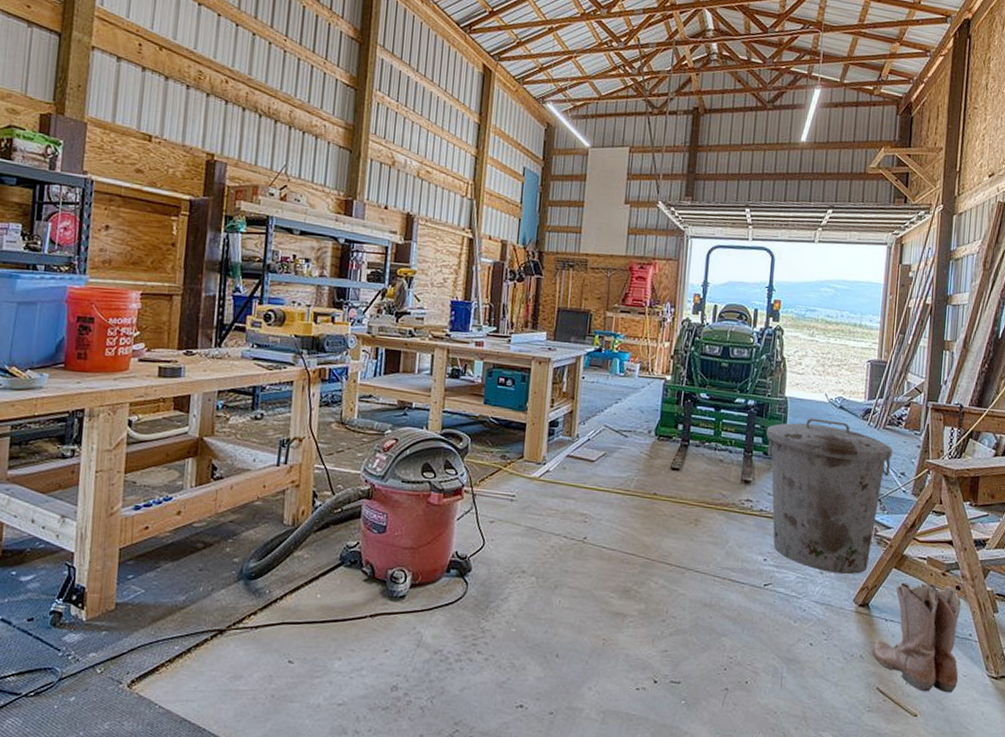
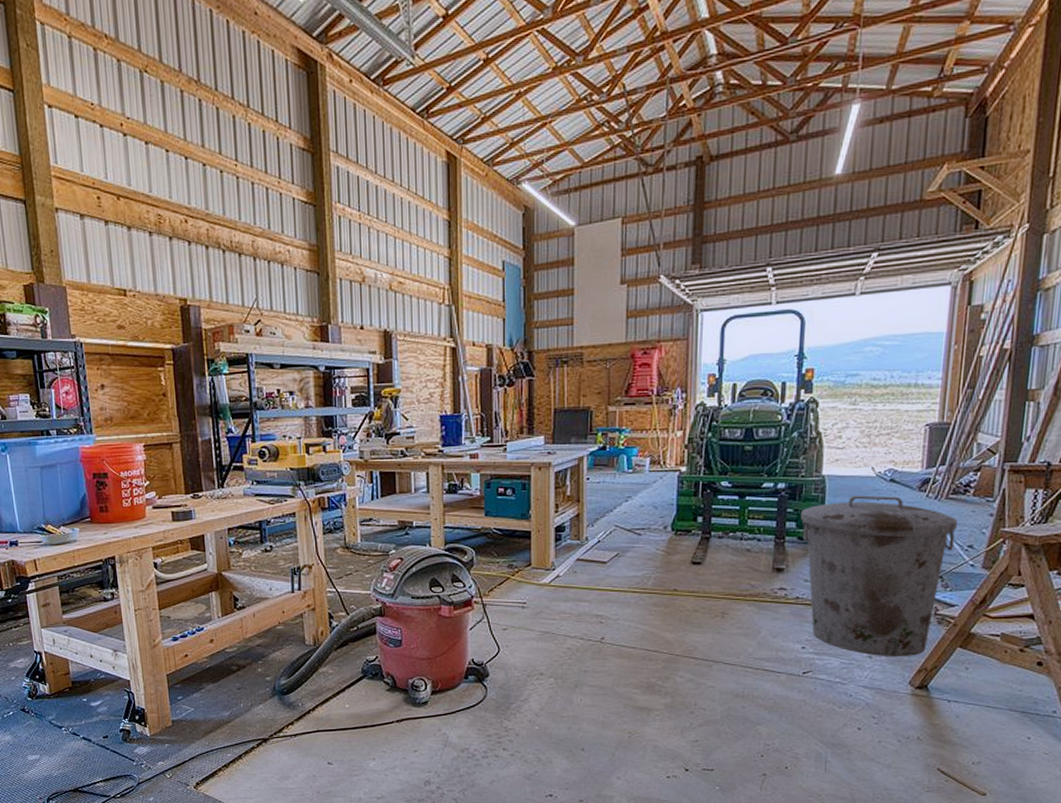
boots: present [871,582,961,693] -> none [931,660,1043,772]

